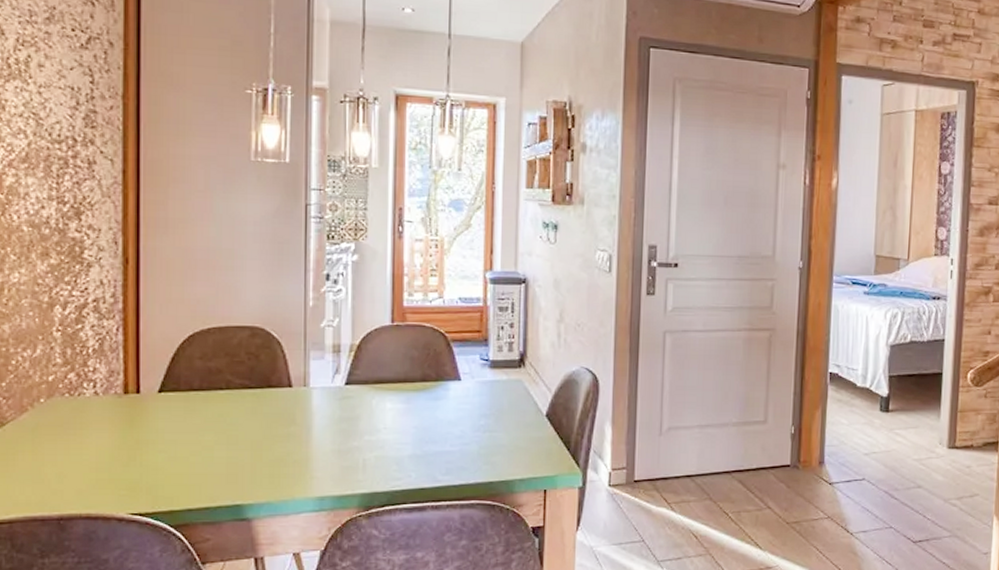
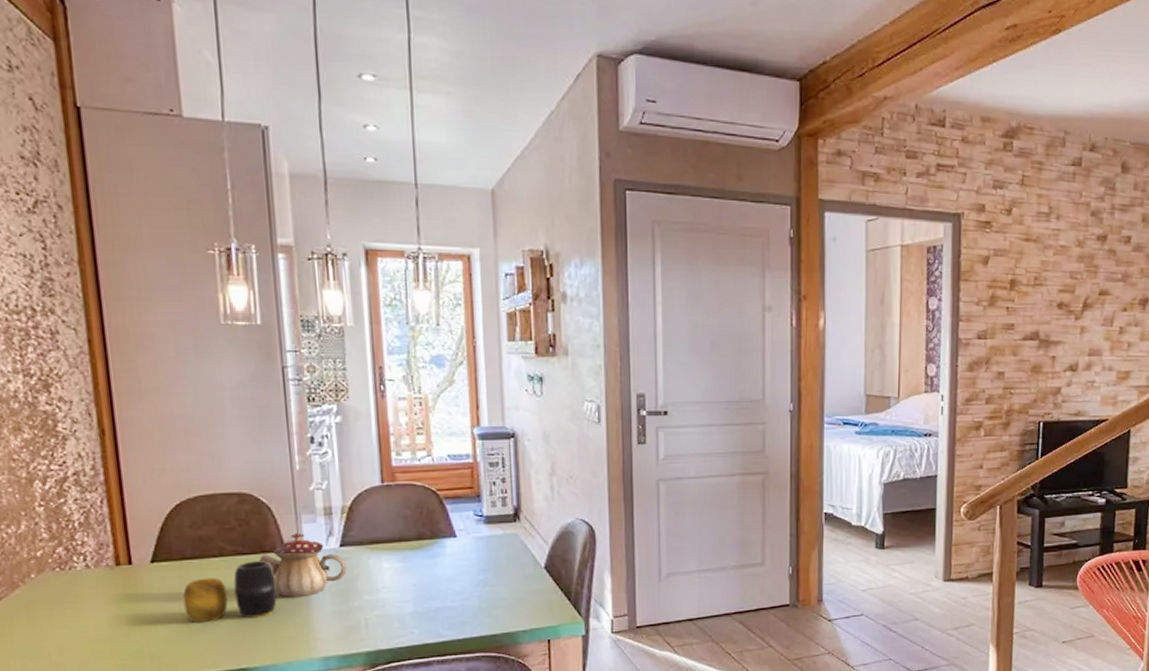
vase: none [186,396,278,455] -> present [183,561,277,622]
teapot: none [265,368,350,435] -> present [259,532,347,598]

